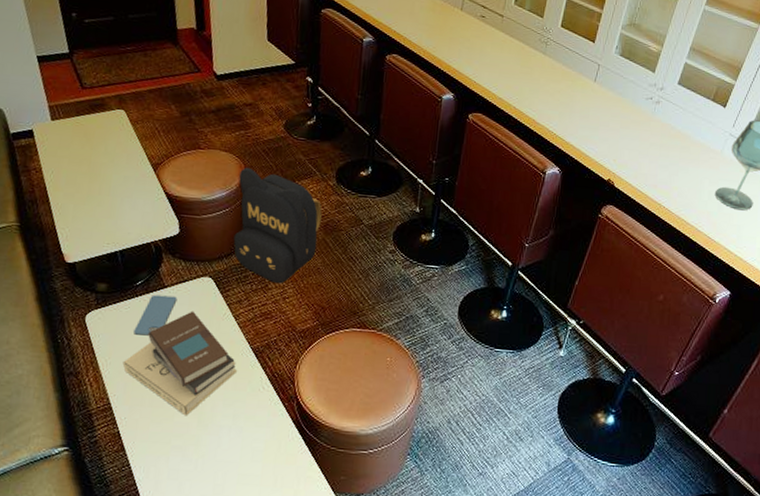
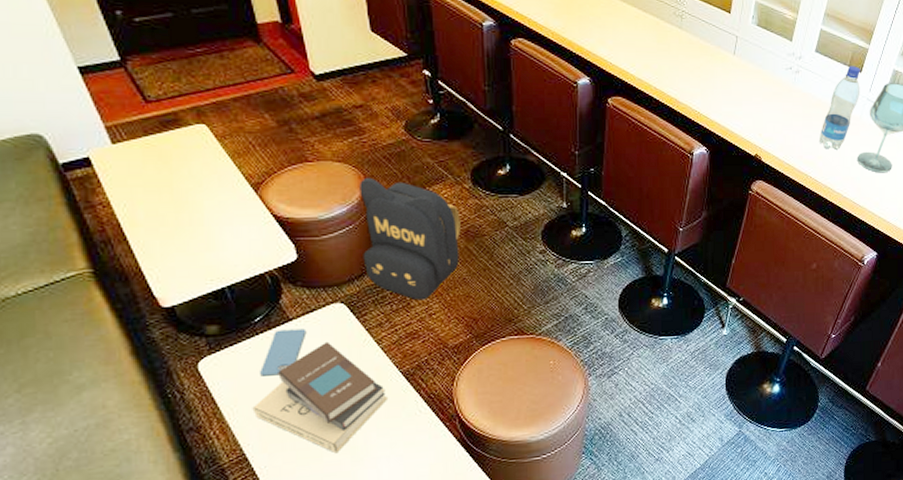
bottle: none [676,100,724,182] -> present [819,66,860,150]

